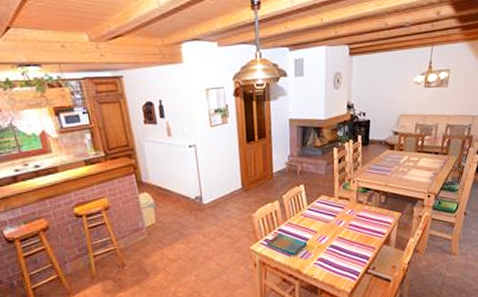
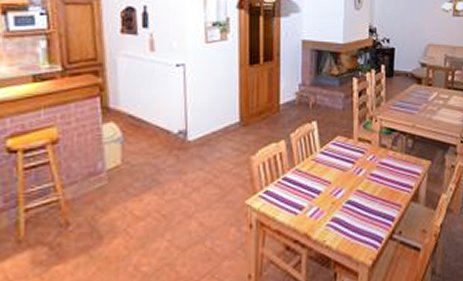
dish towel: present [267,233,308,255] -> none [267,183,319,213]

